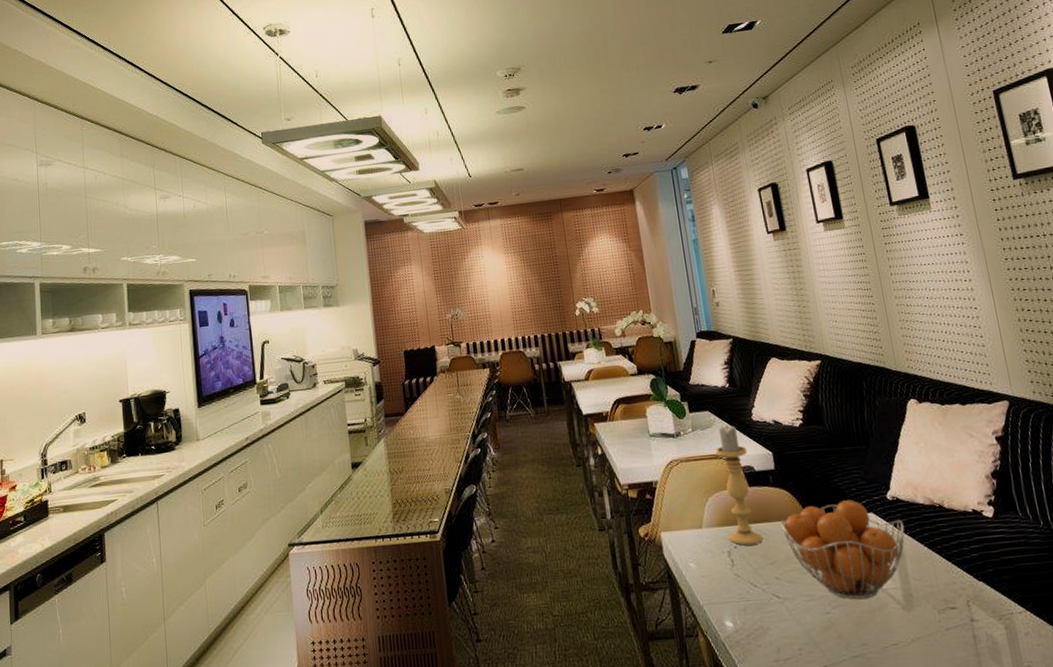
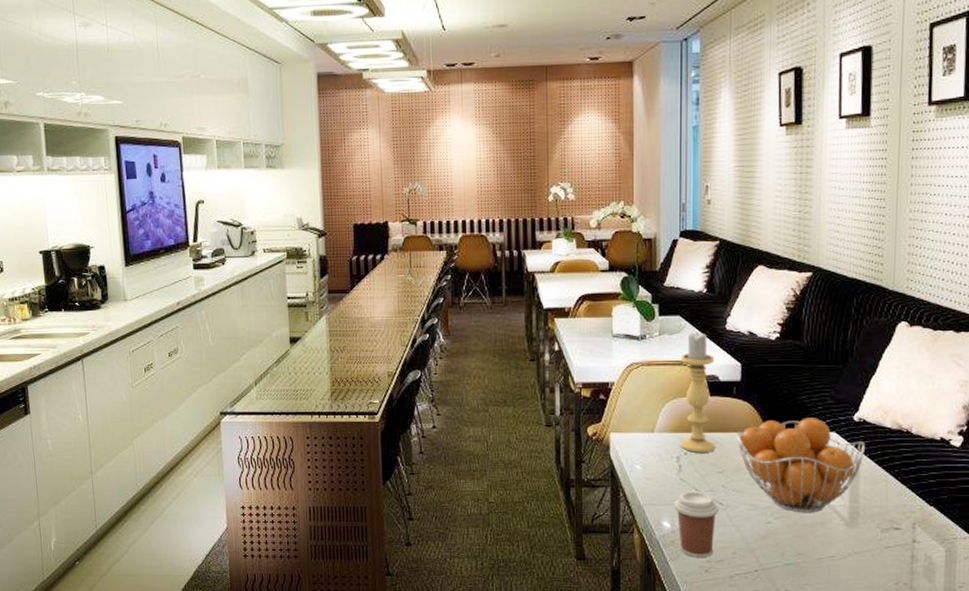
coffee cup: none [733,585,779,658] -> present [674,491,720,557]

